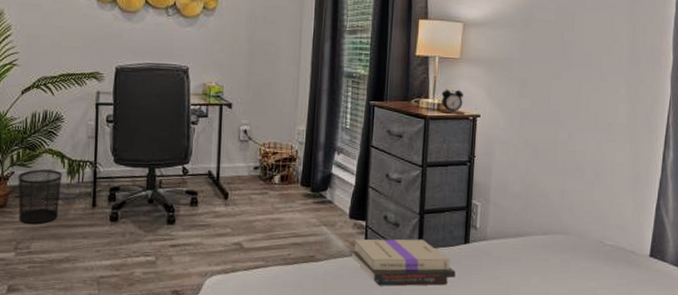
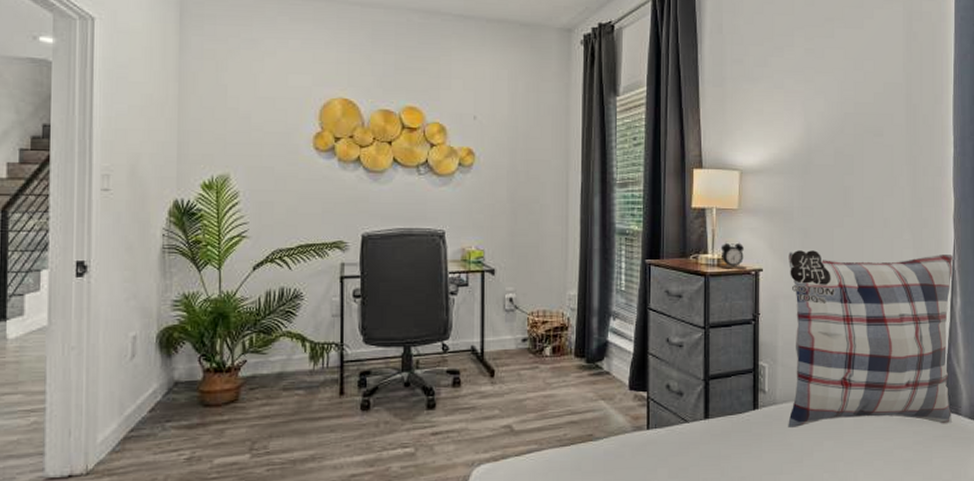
waste bin: present [18,169,63,225] -> none [251,355,304,421]
books: present [351,239,456,286] -> none [633,408,746,463]
cushion: none [497,99,668,270] -> present [788,250,954,427]

